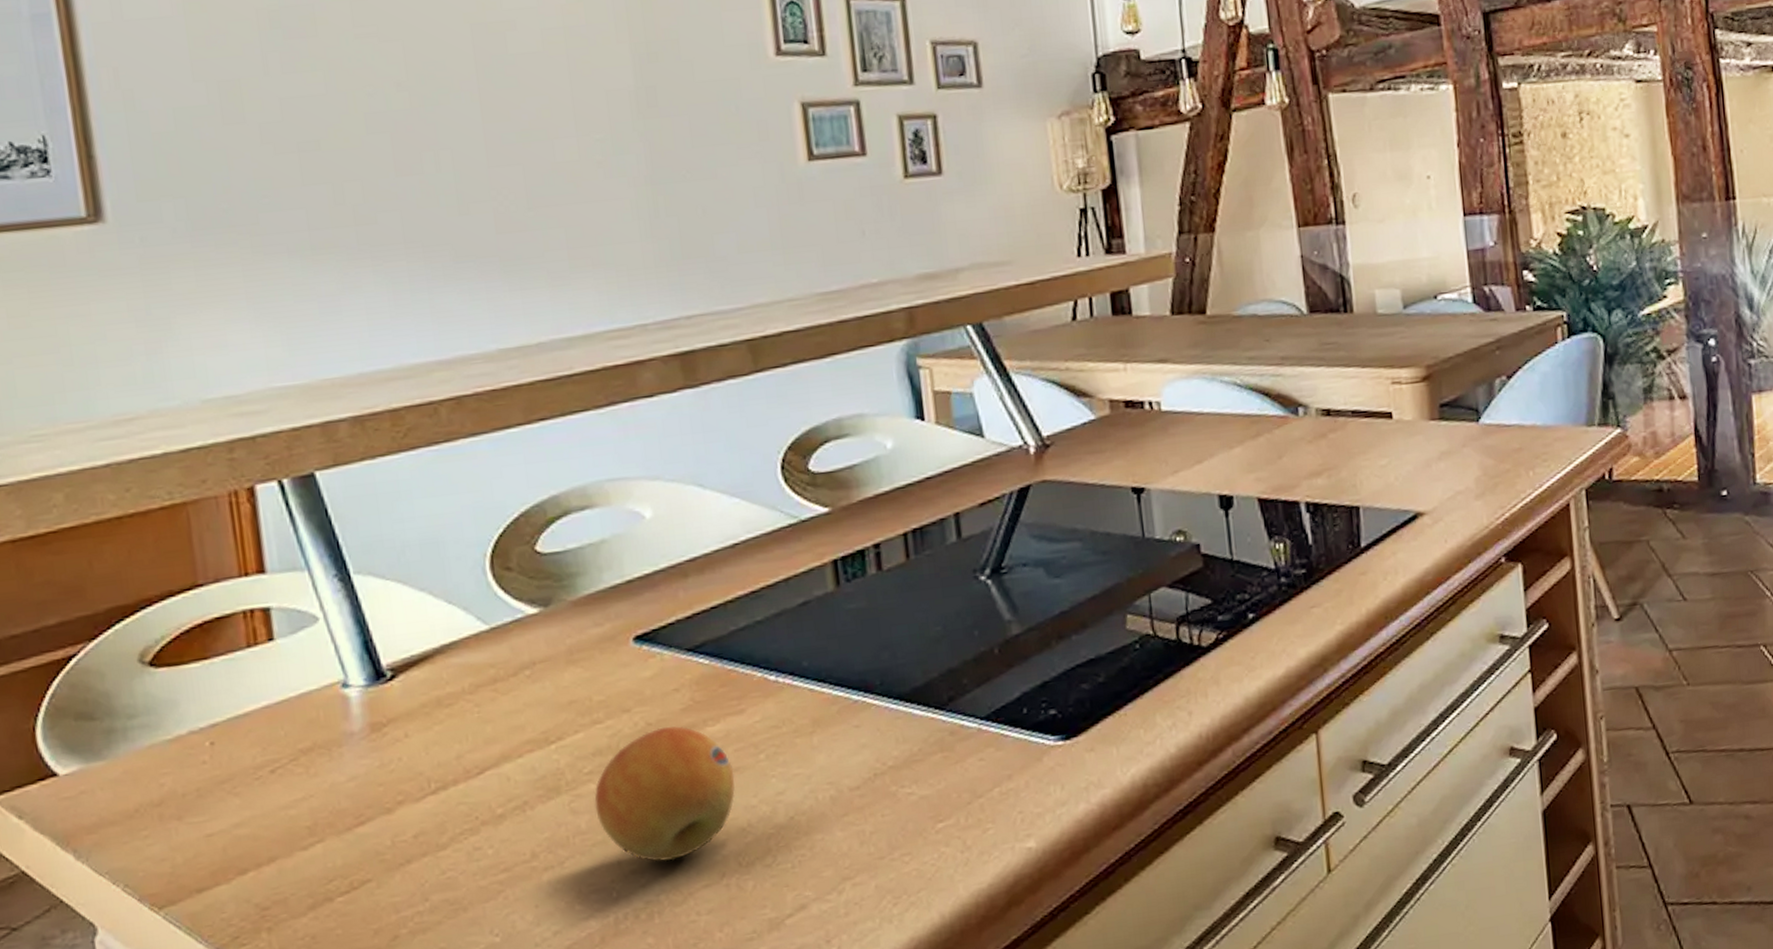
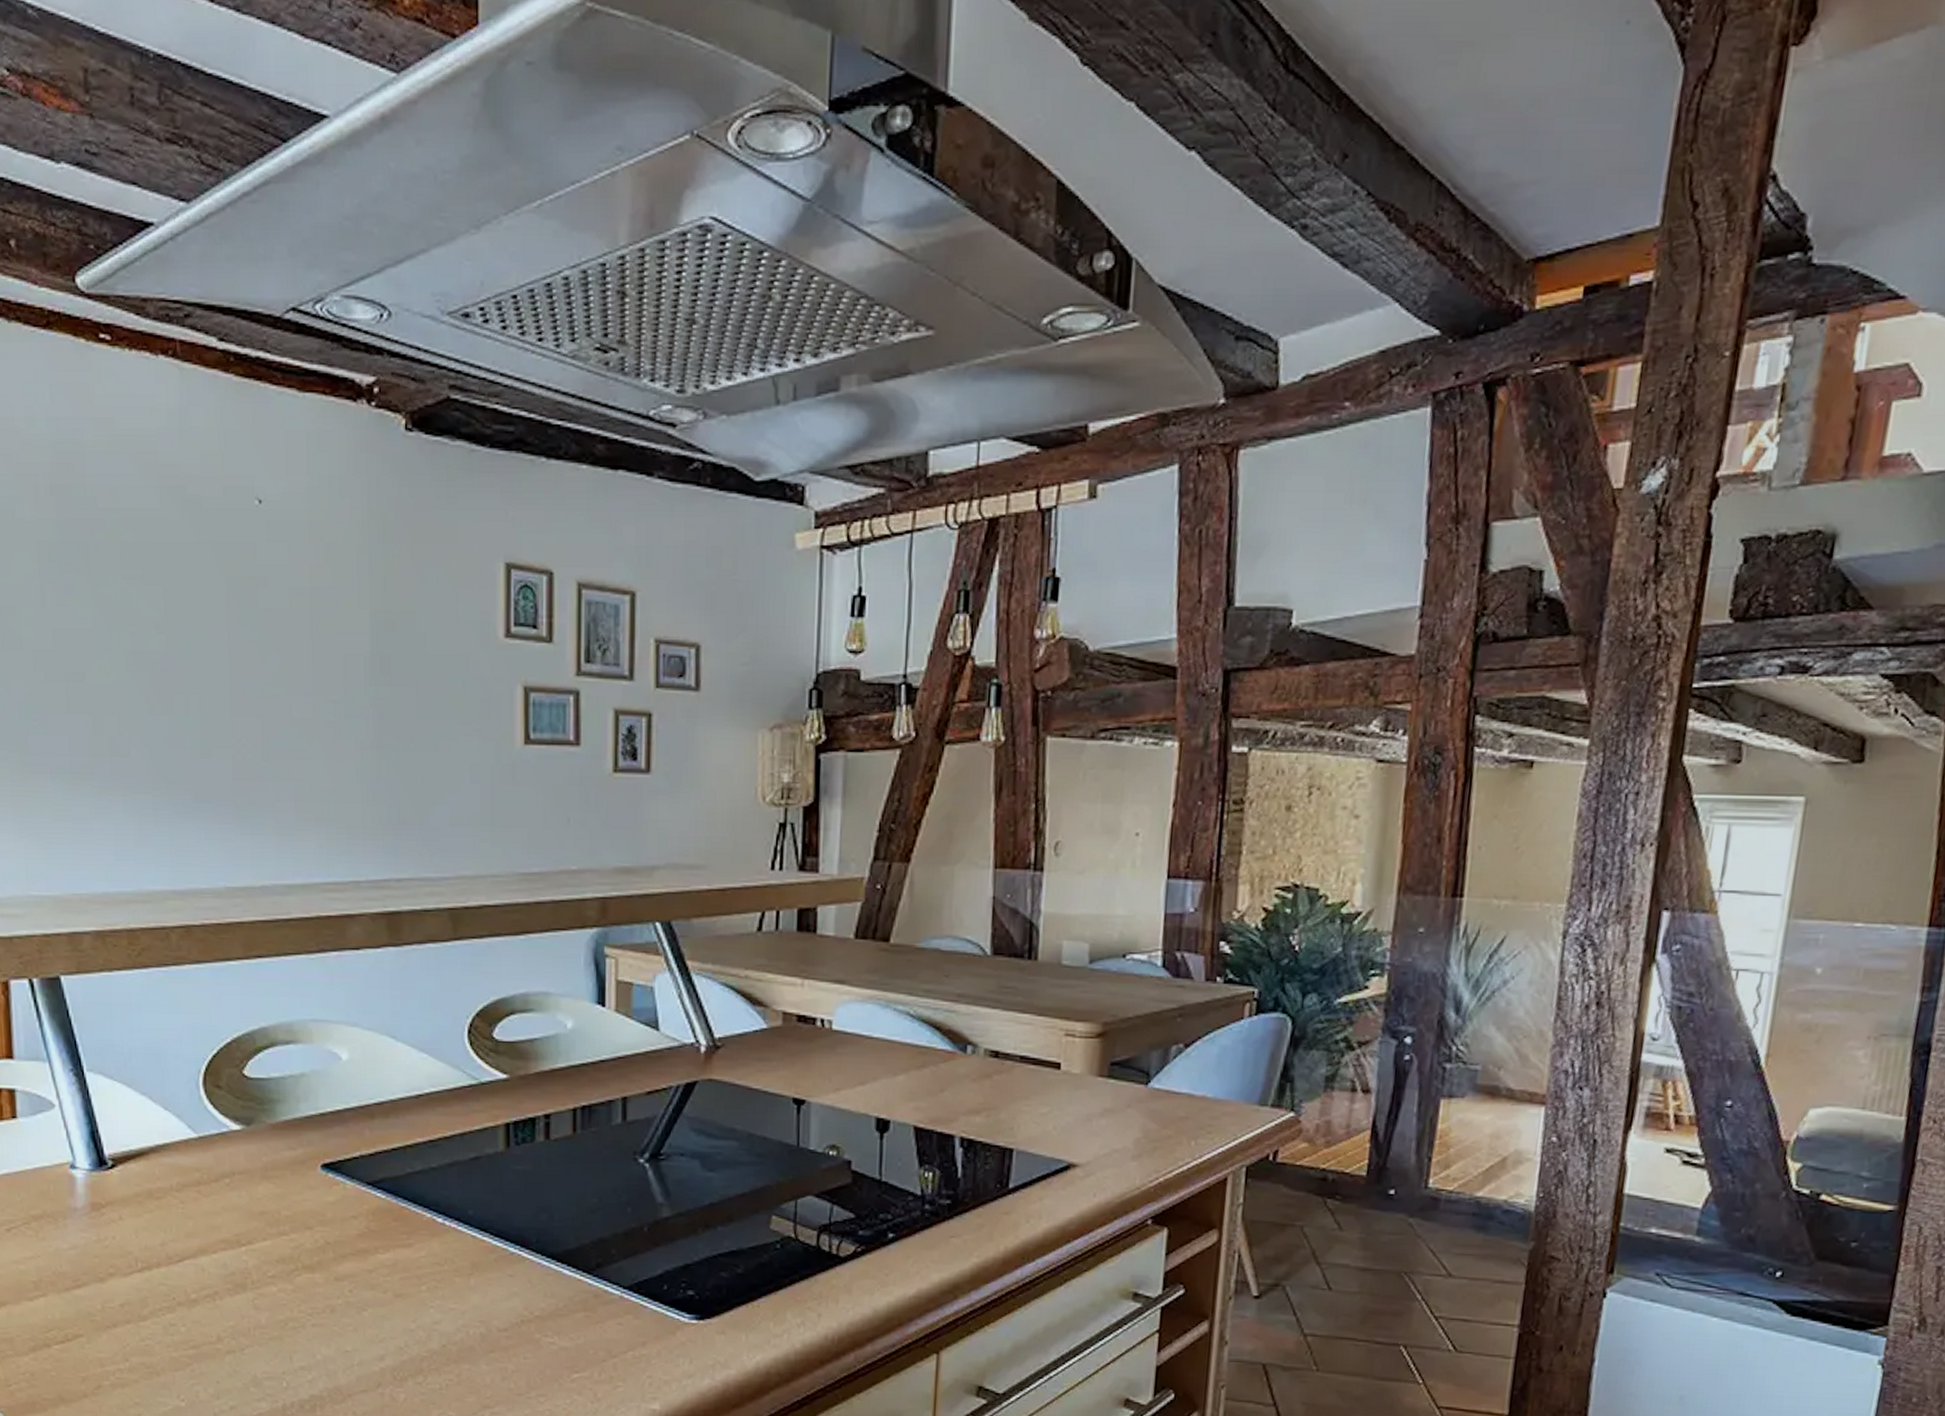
fruit: present [594,726,735,862] -> none [275,1247,398,1365]

